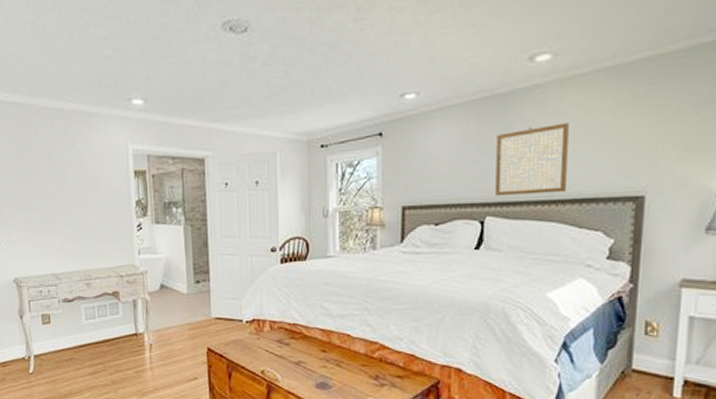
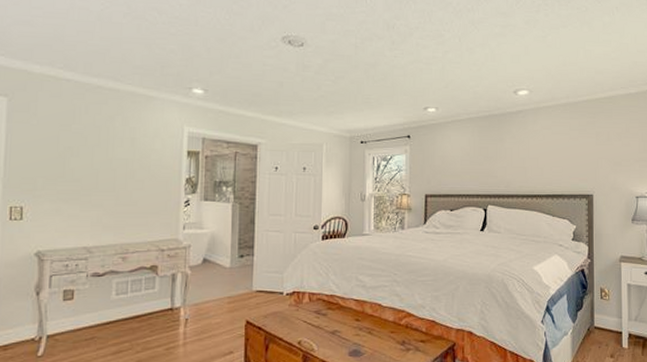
wall art: present [495,122,569,196] -> none [494,139,542,190]

